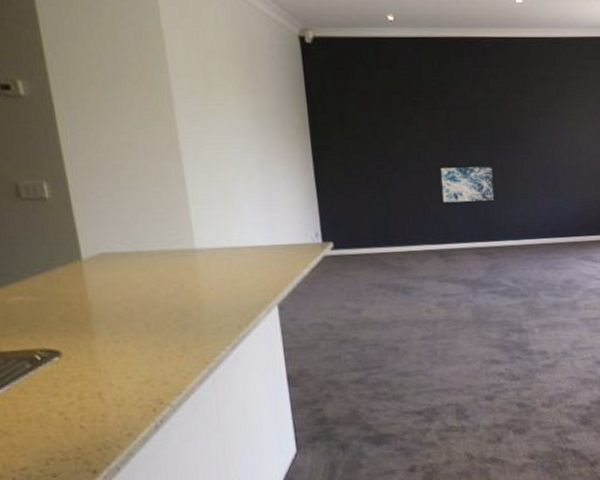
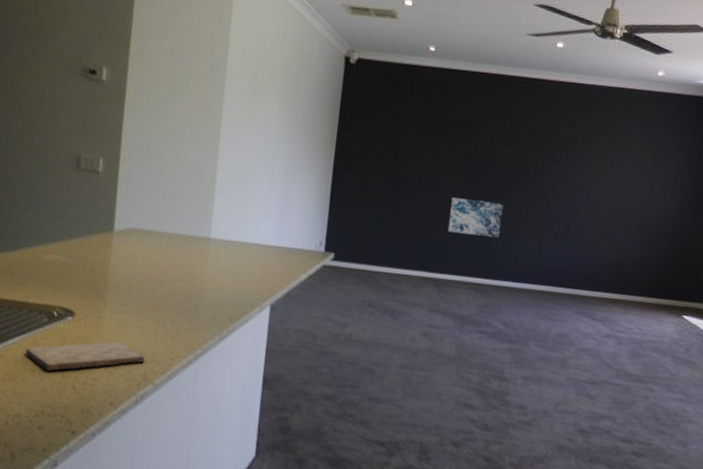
cutting board: none [13,372,155,417] -> present [25,341,145,371]

